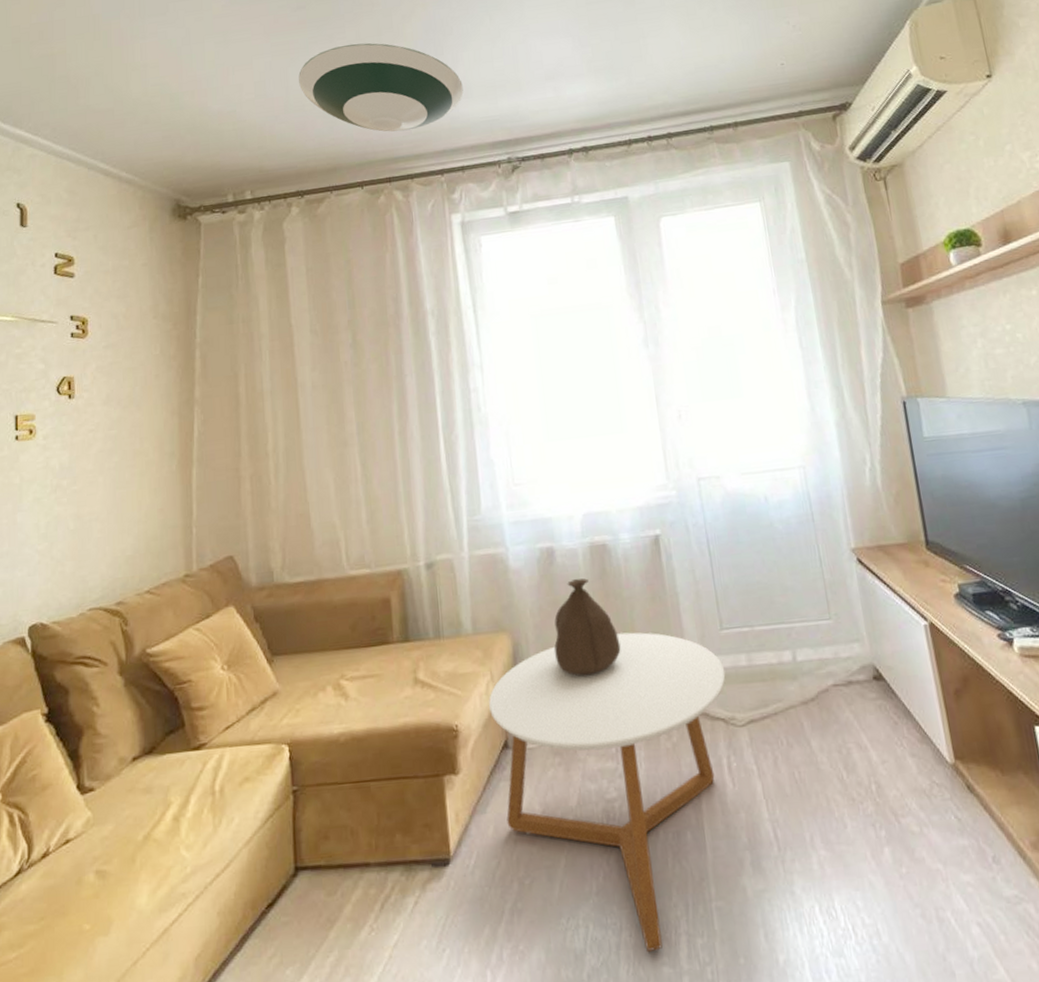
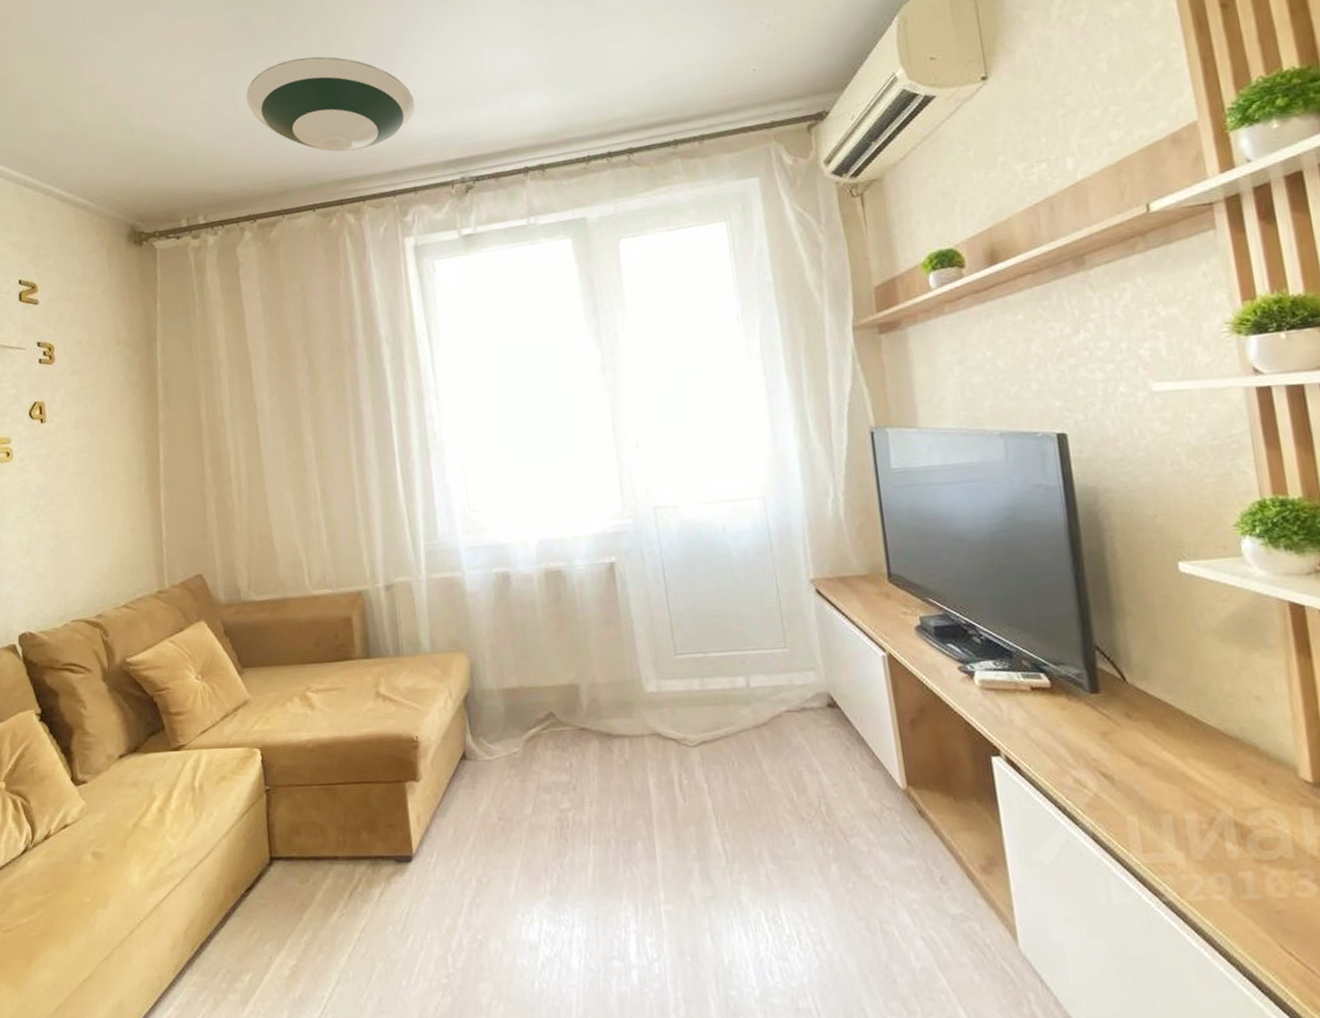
coffee table: present [489,632,726,952] -> none [447,655,679,946]
bag: present [554,578,621,676] -> none [510,603,575,695]

